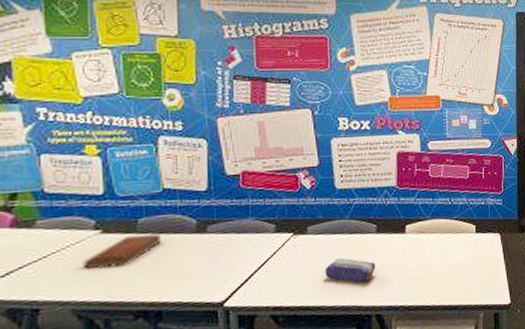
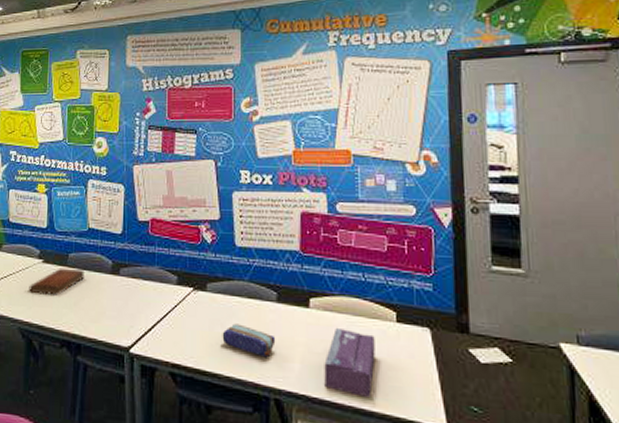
tissue box: none [418,245,460,296] -> present [324,327,375,397]

